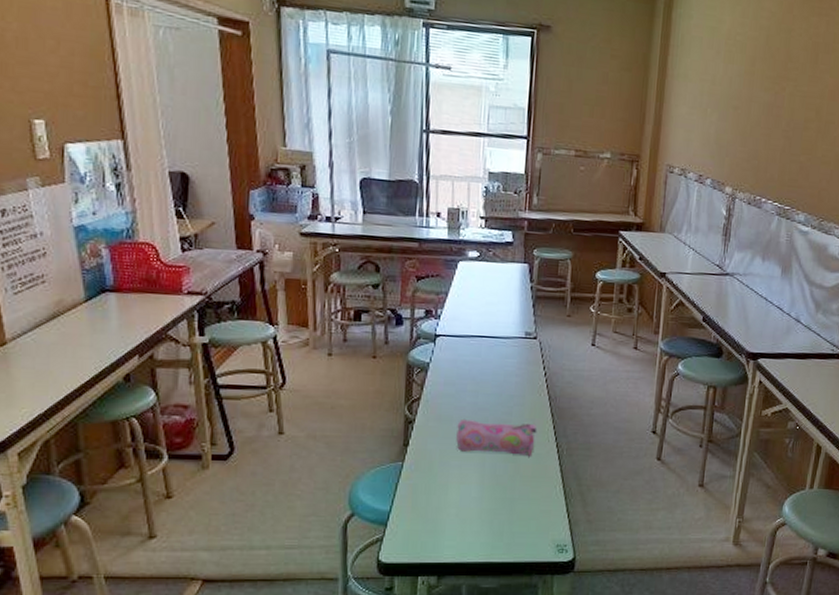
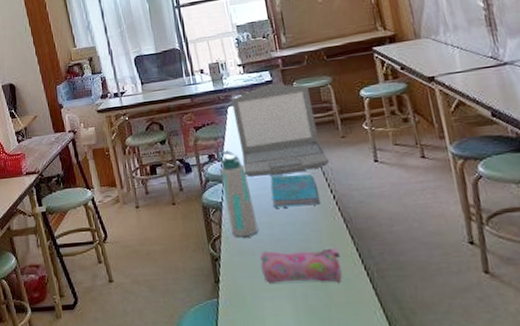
water bottle: none [432,308,463,402] -> present [216,150,259,237]
laptop: none [460,246,550,344] -> present [231,84,330,177]
cover: none [483,344,532,380] -> present [270,174,321,208]

